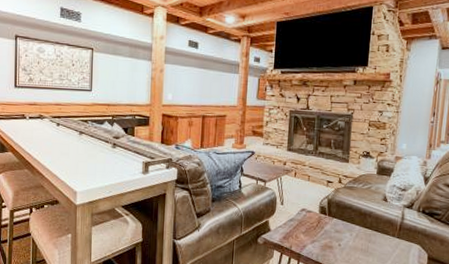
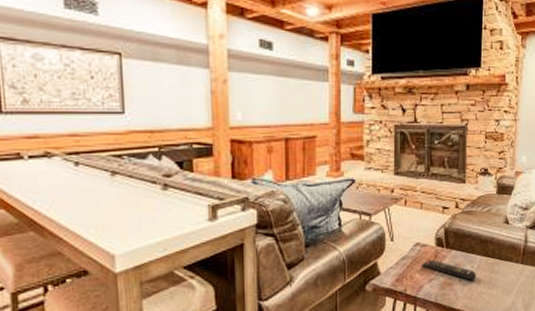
remote control: none [306,224,355,247] -> present [421,259,477,281]

